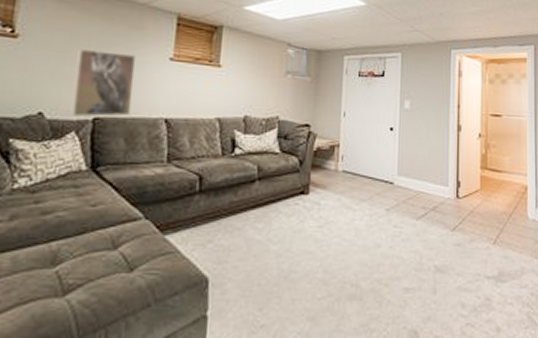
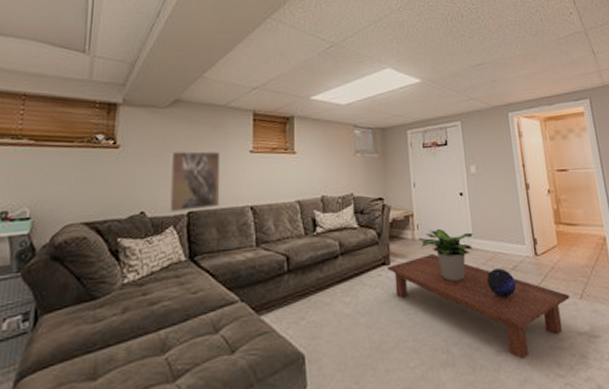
coffee table: none [305,186,484,297] -> present [386,253,570,359]
potted plant: none [344,162,398,217] -> present [421,228,473,282]
decorative sphere: none [405,208,434,237] -> present [486,268,517,298]

